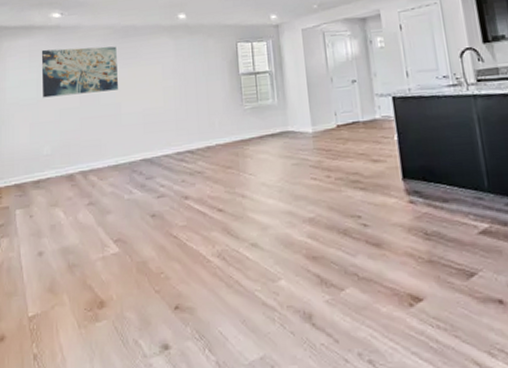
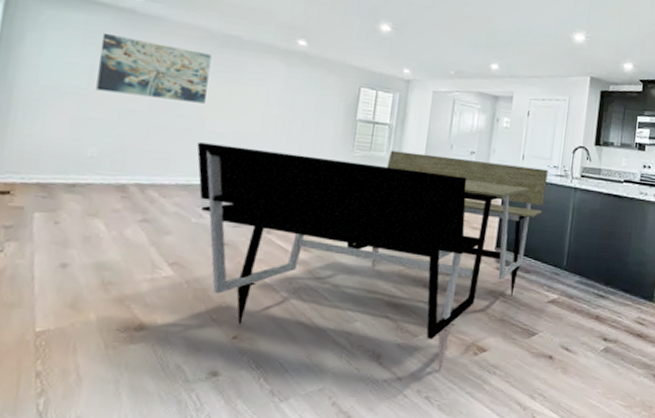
dining table: none [118,81,444,329] -> present [197,142,548,371]

